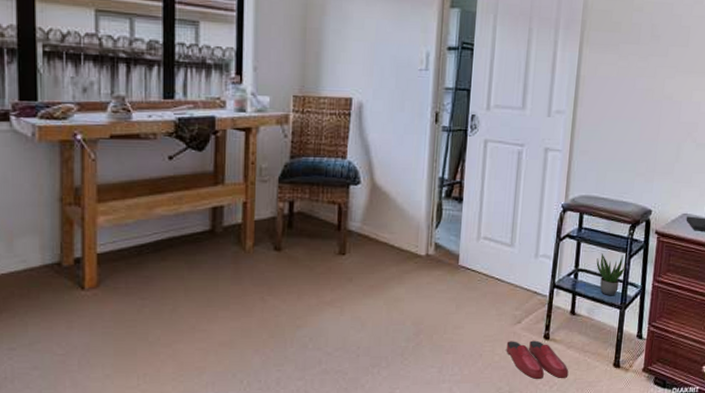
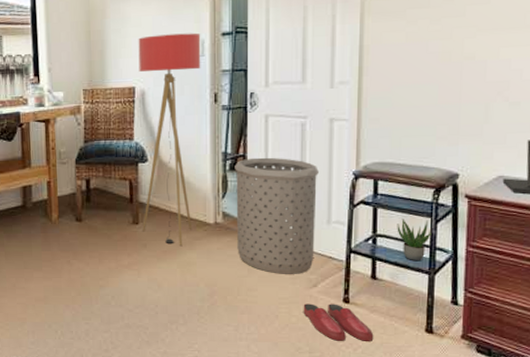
floor lamp: none [349,41,426,281] -> present [138,33,201,247]
laundry basket: none [447,185,531,310] -> present [235,157,319,274]

